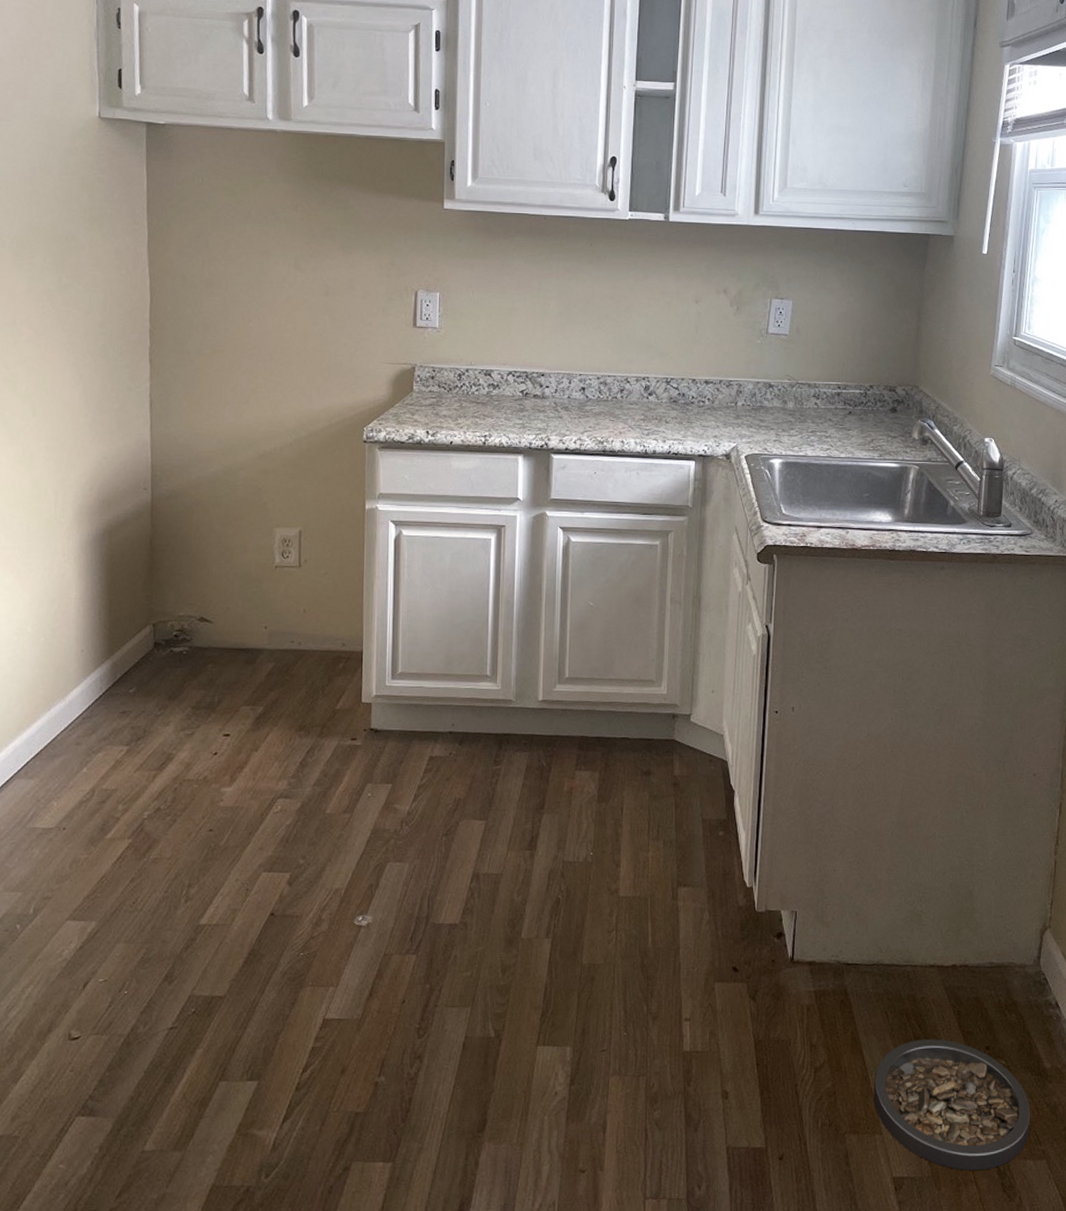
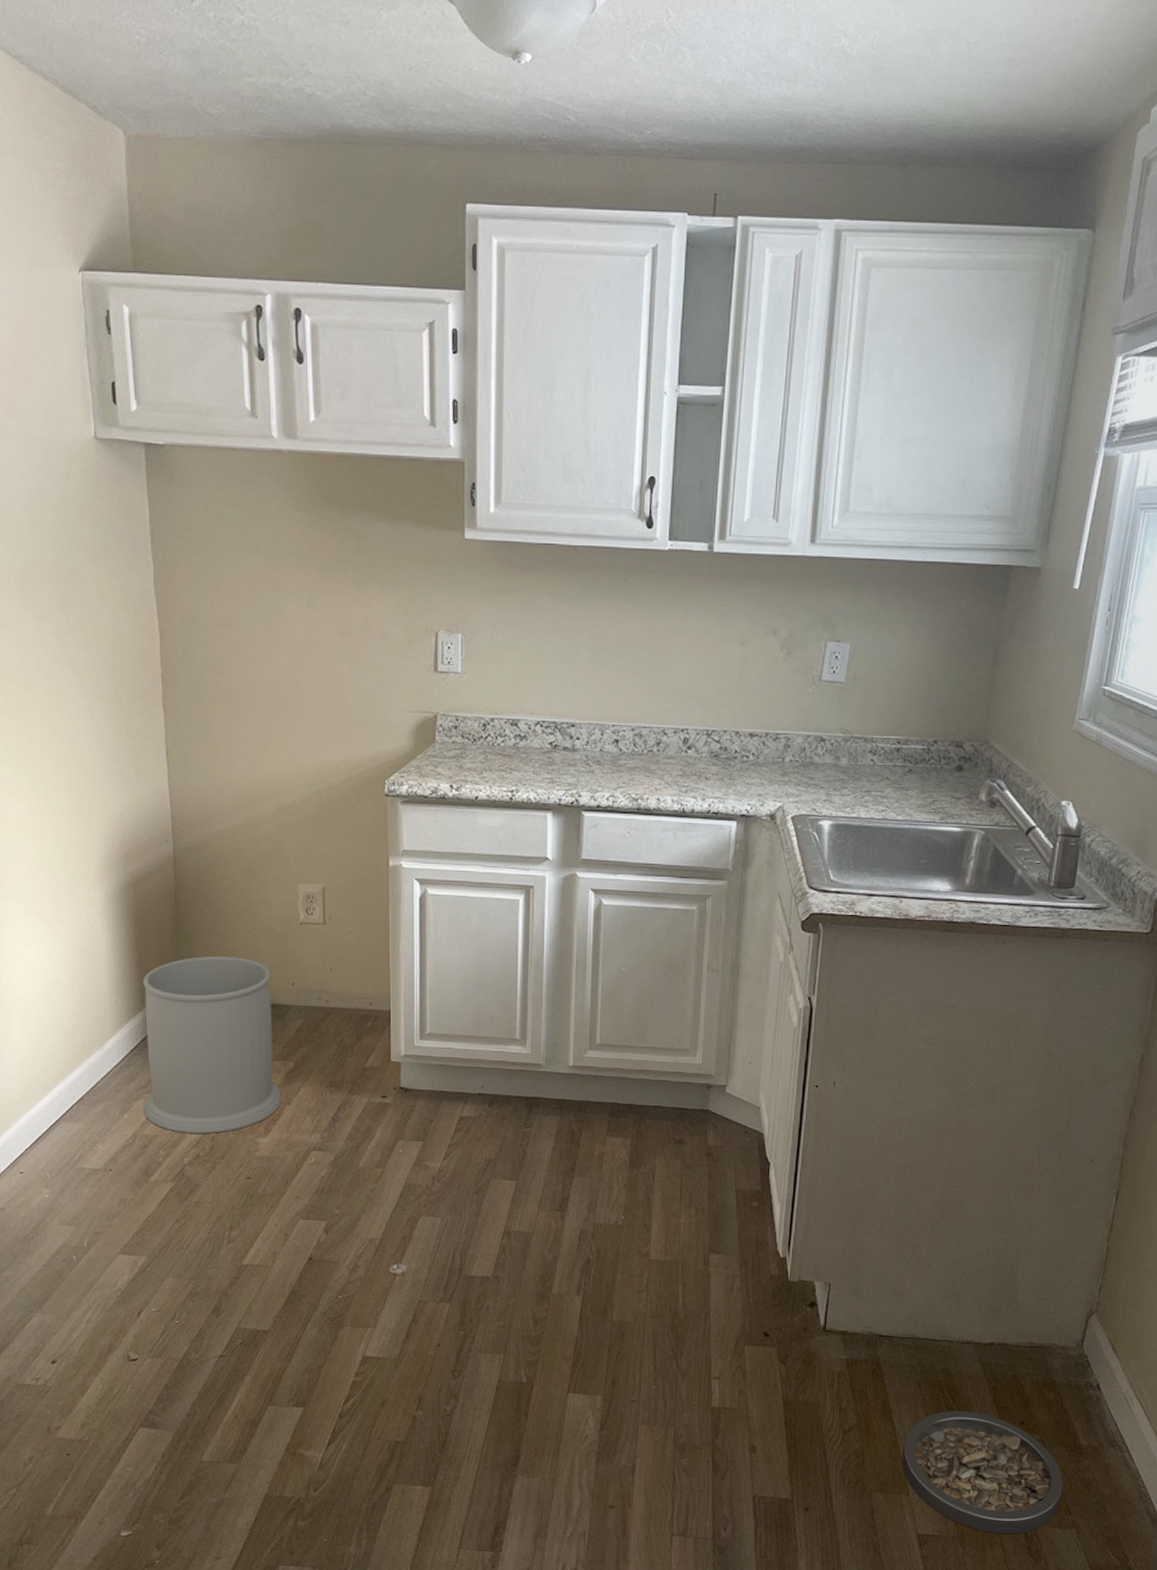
trash can: none [103,602,250,786] -> present [143,956,282,1134]

